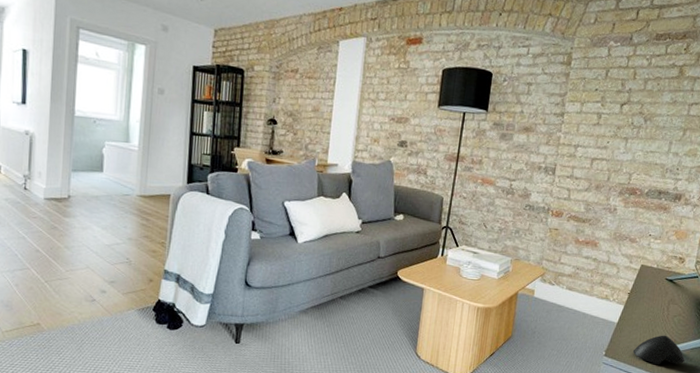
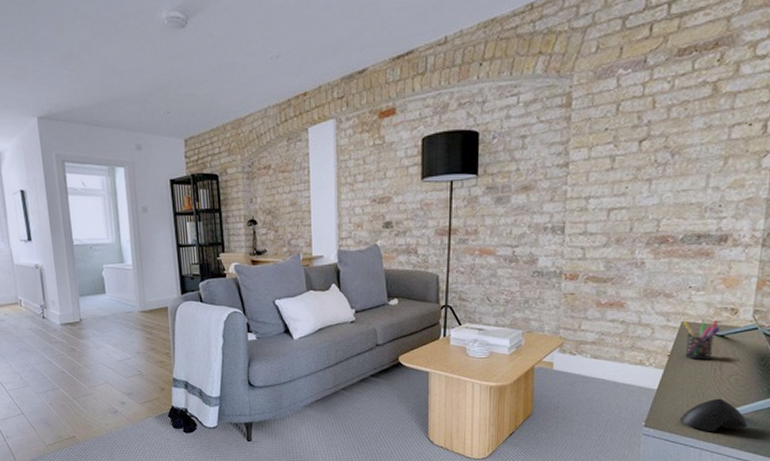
pen holder: none [641,265,671,301] -> present [683,321,721,361]

